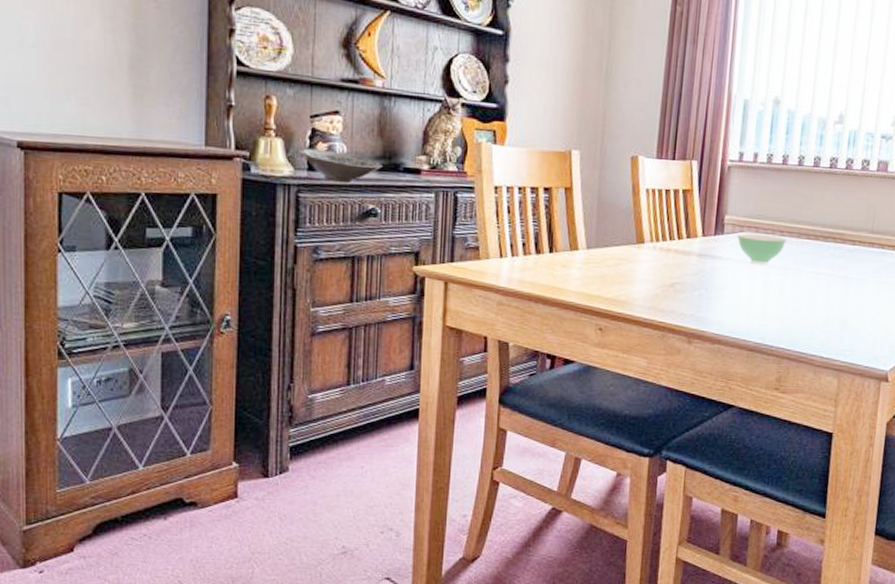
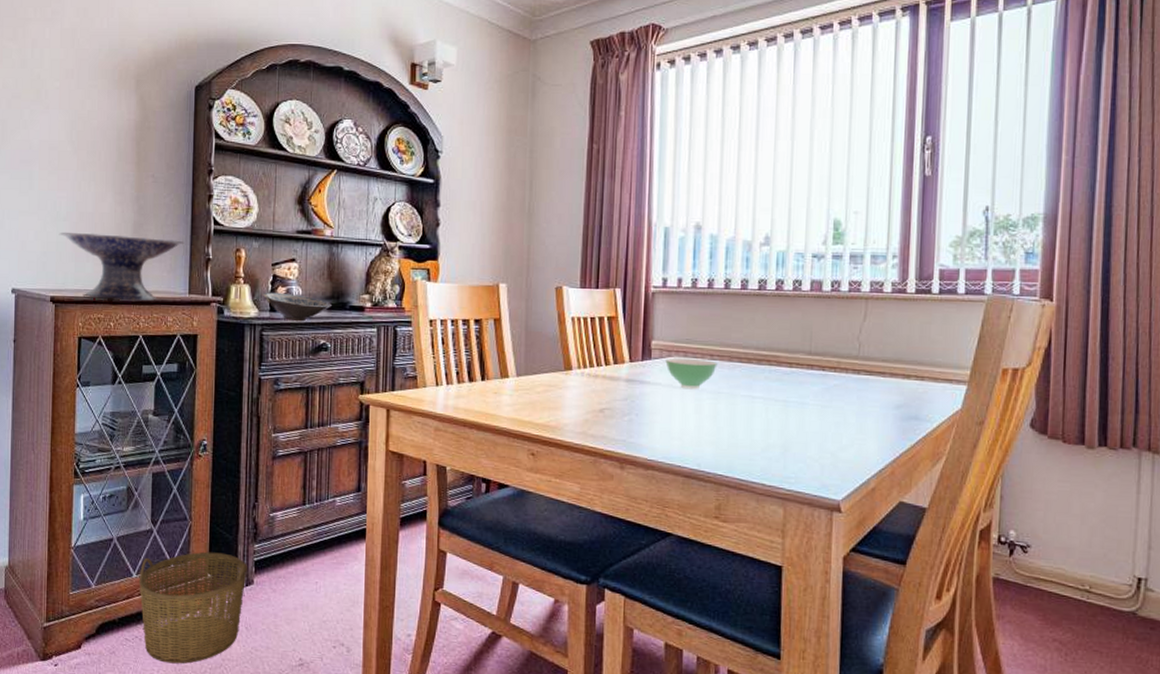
decorative bowl: none [26,61,199,153] -> present [59,231,185,302]
basket: none [146,438,282,561] -> present [139,552,248,664]

